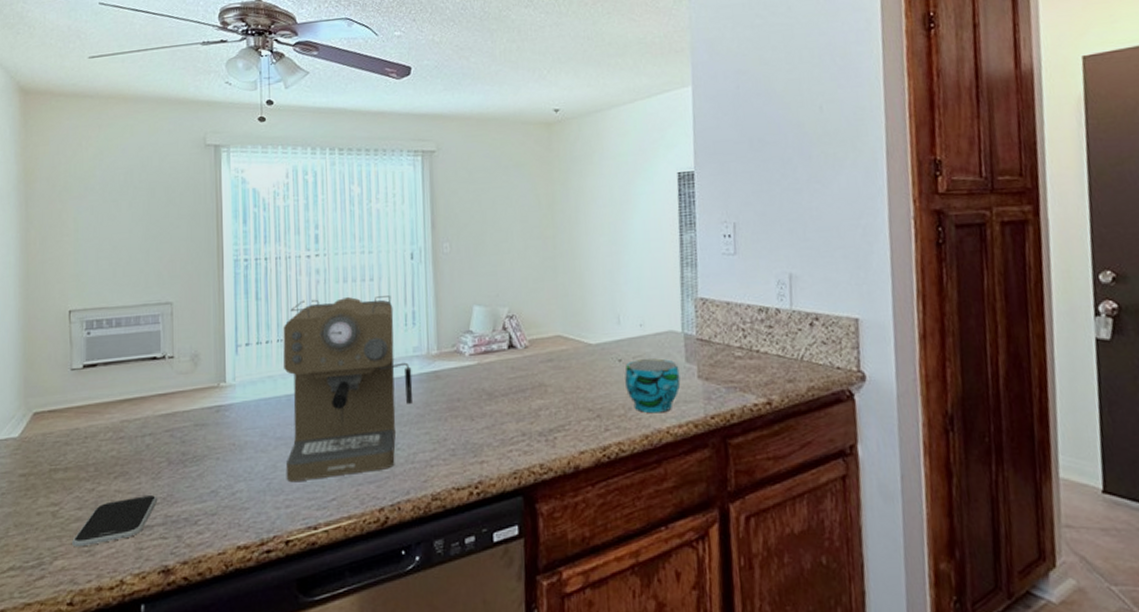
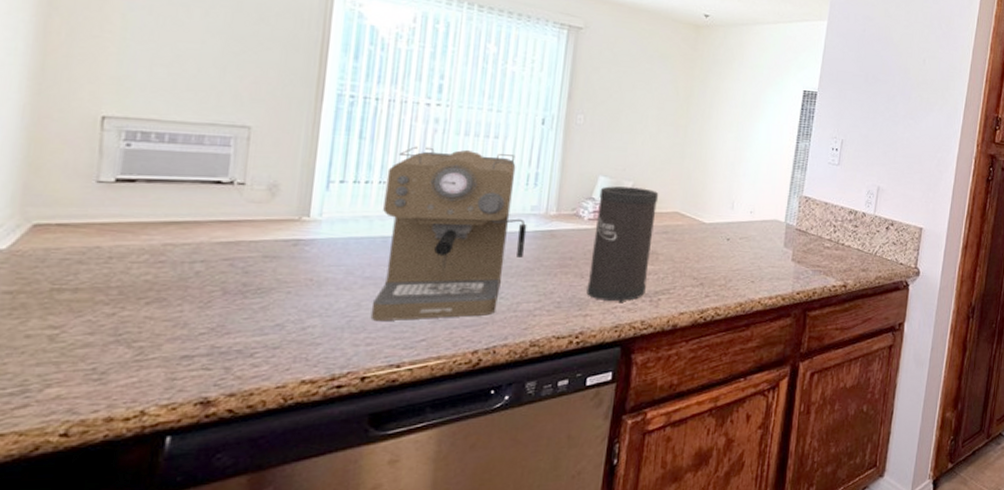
smartphone: present [72,495,158,548] -> none [75,325,204,375]
speaker: none [476,313,539,446] -> present [586,186,659,304]
cup: present [625,358,681,414] -> none [729,240,778,286]

